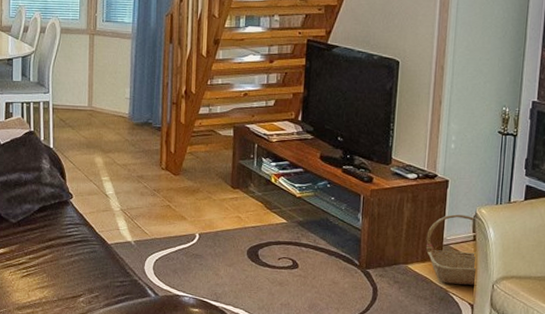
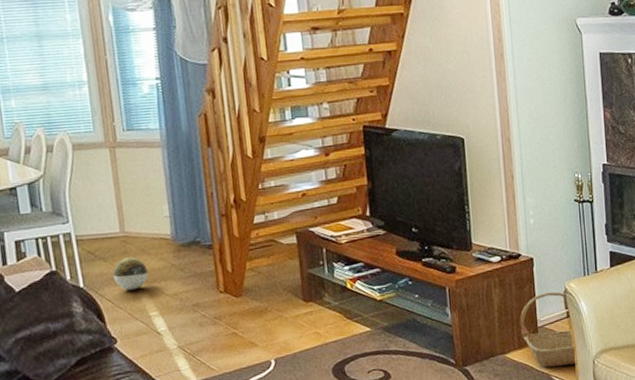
decorative ball: none [77,128,105,157] -> present [113,257,148,291]

